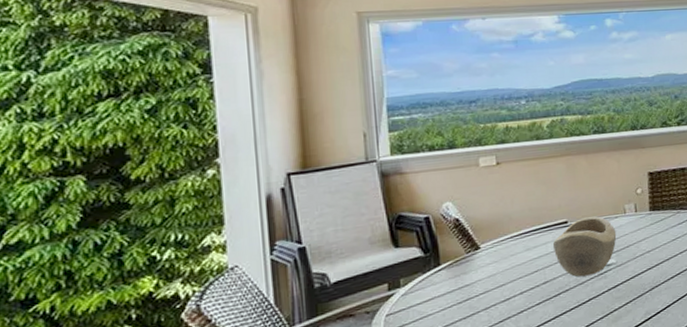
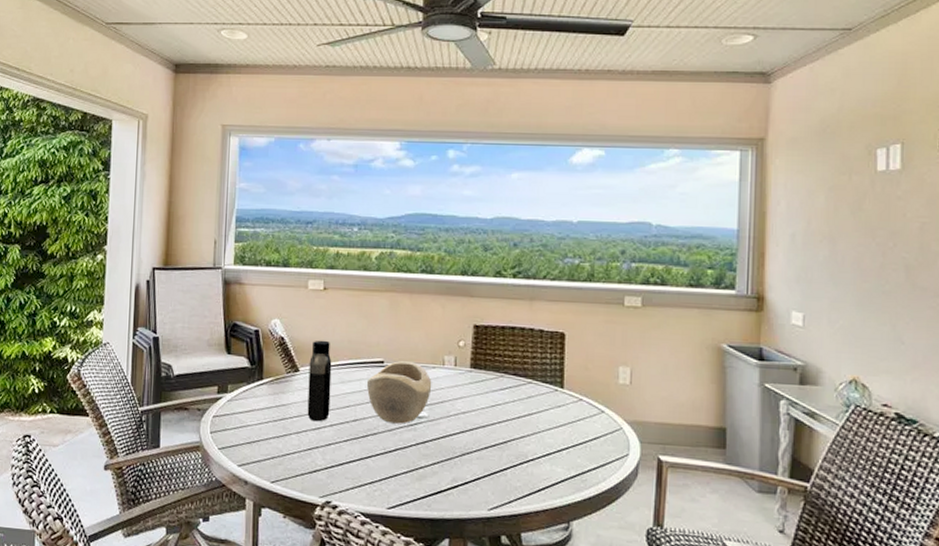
water bottle: none [490,213,518,294] -> present [307,340,332,422]

